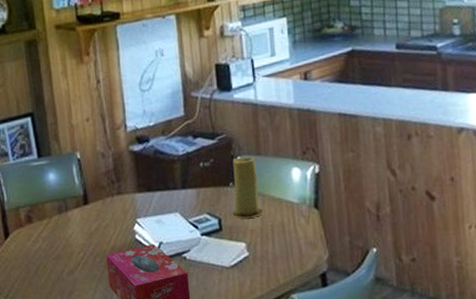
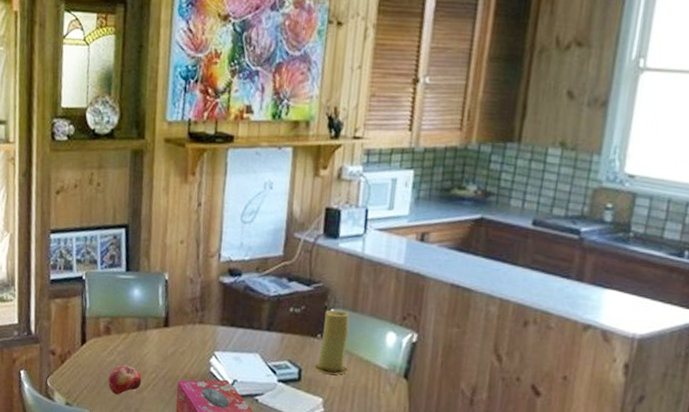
fruit: none [37,249,71,282] -> present [108,364,142,395]

